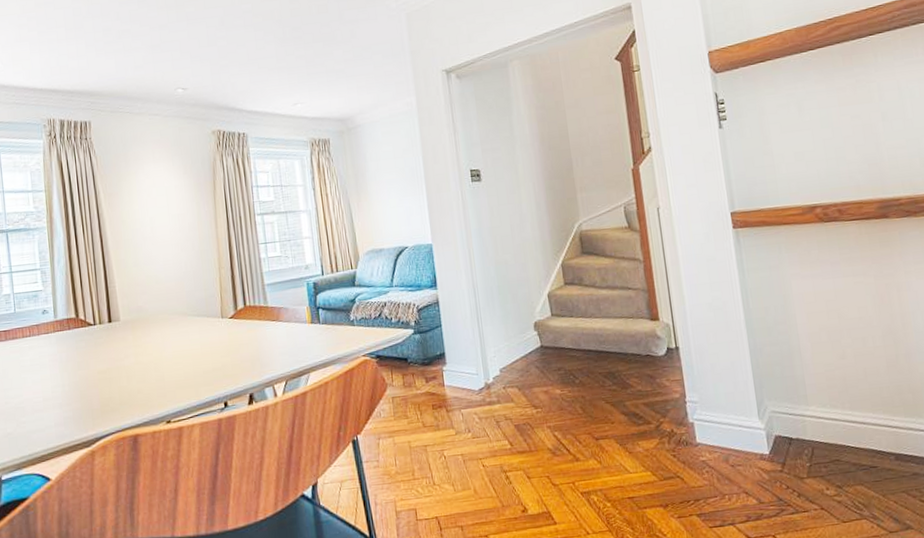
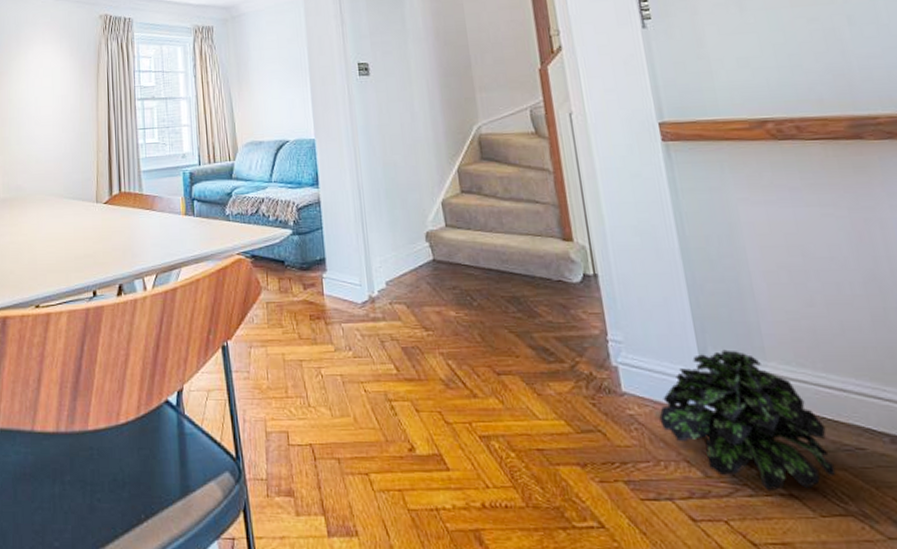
potted plant: none [725,400,856,508] -> present [659,349,837,492]

